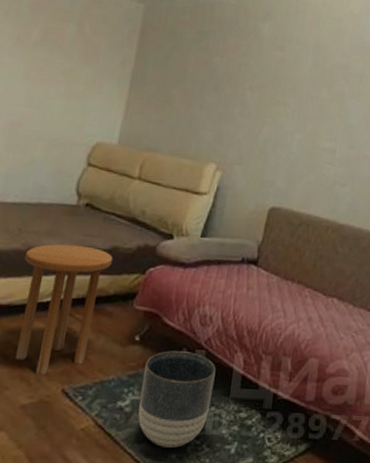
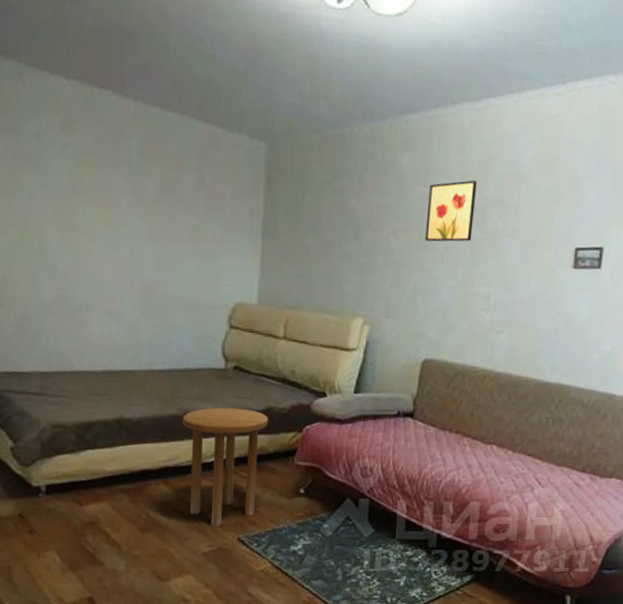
planter: present [138,351,216,448] -> none [310,501,380,583]
wall art: none [278,48,327,101] -> present [425,180,477,242]

